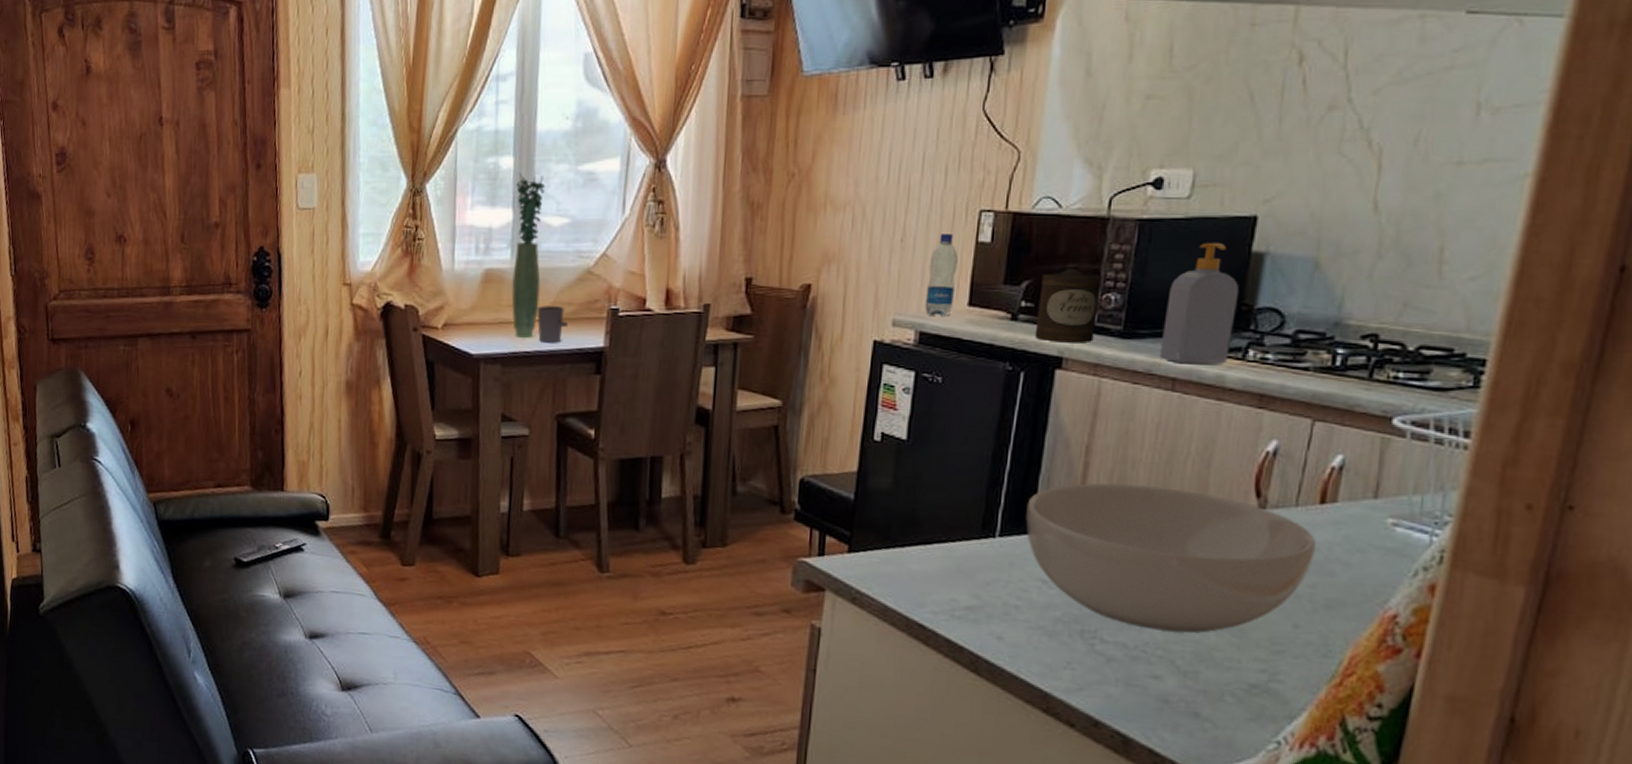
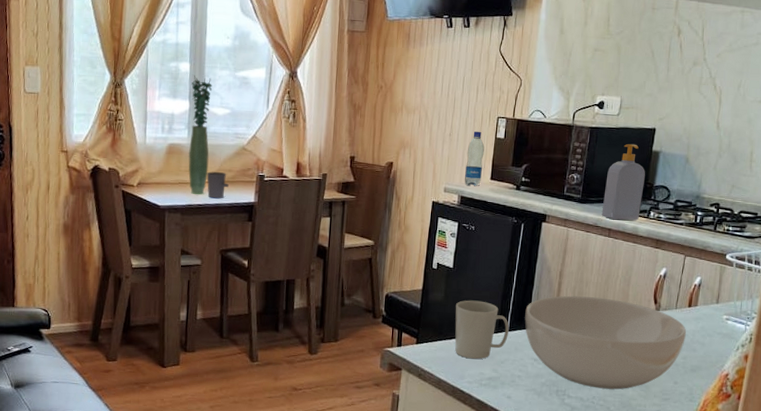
mug: none [909,488,999,579] -> present [454,300,509,360]
canister: present [1034,262,1102,343] -> none [530,153,569,206]

